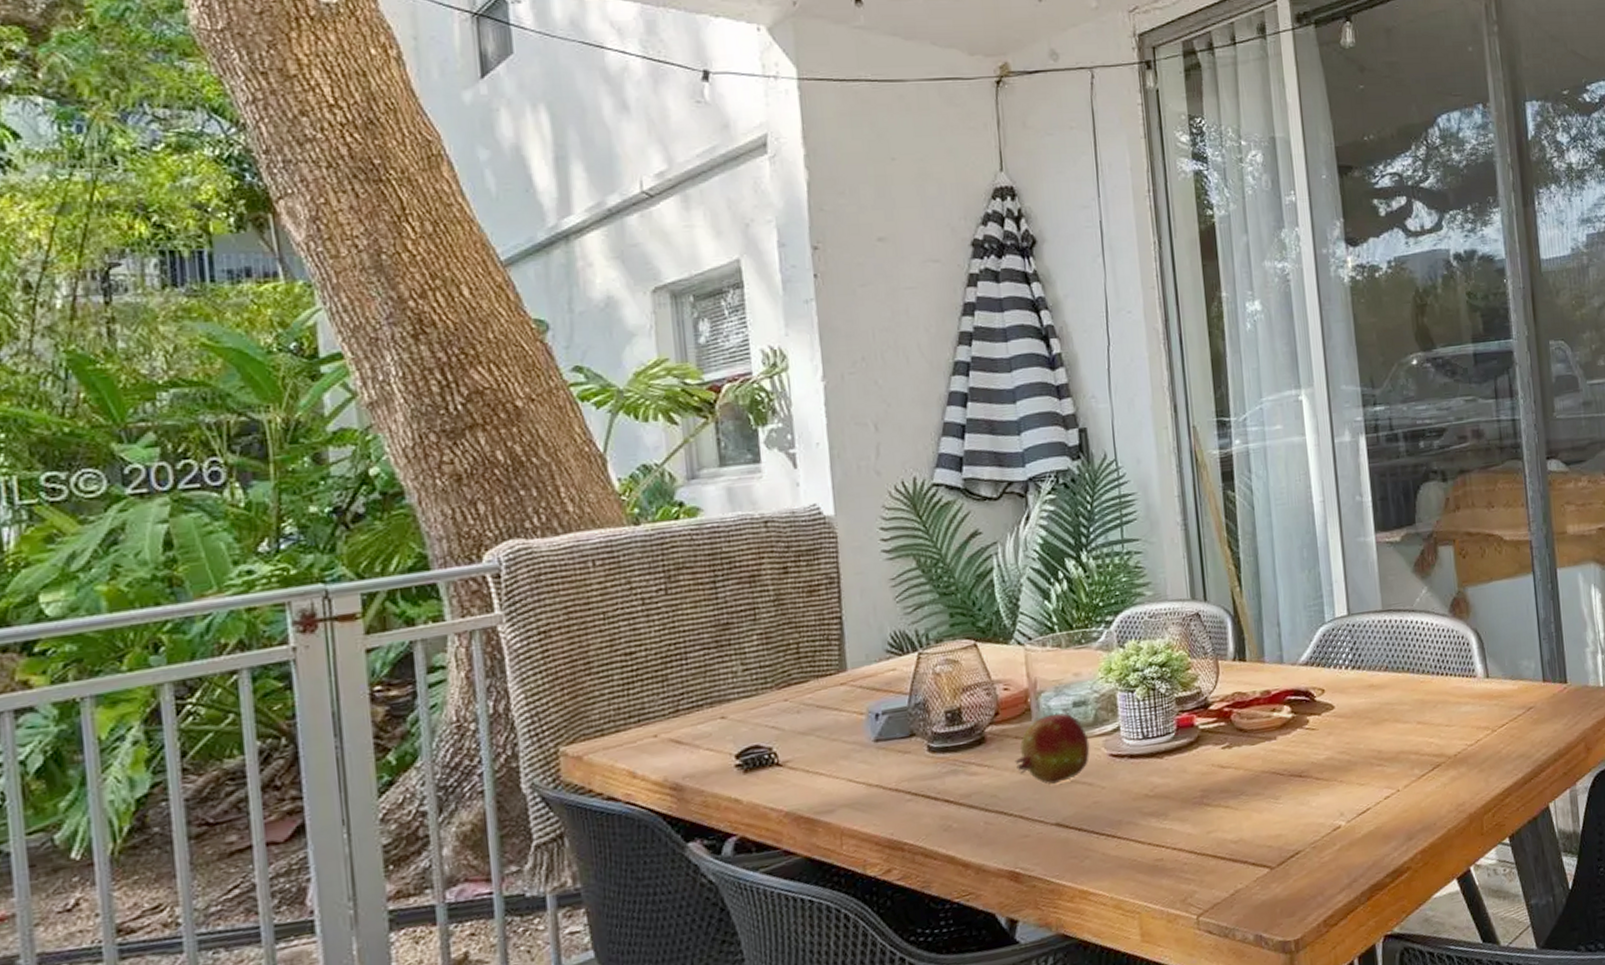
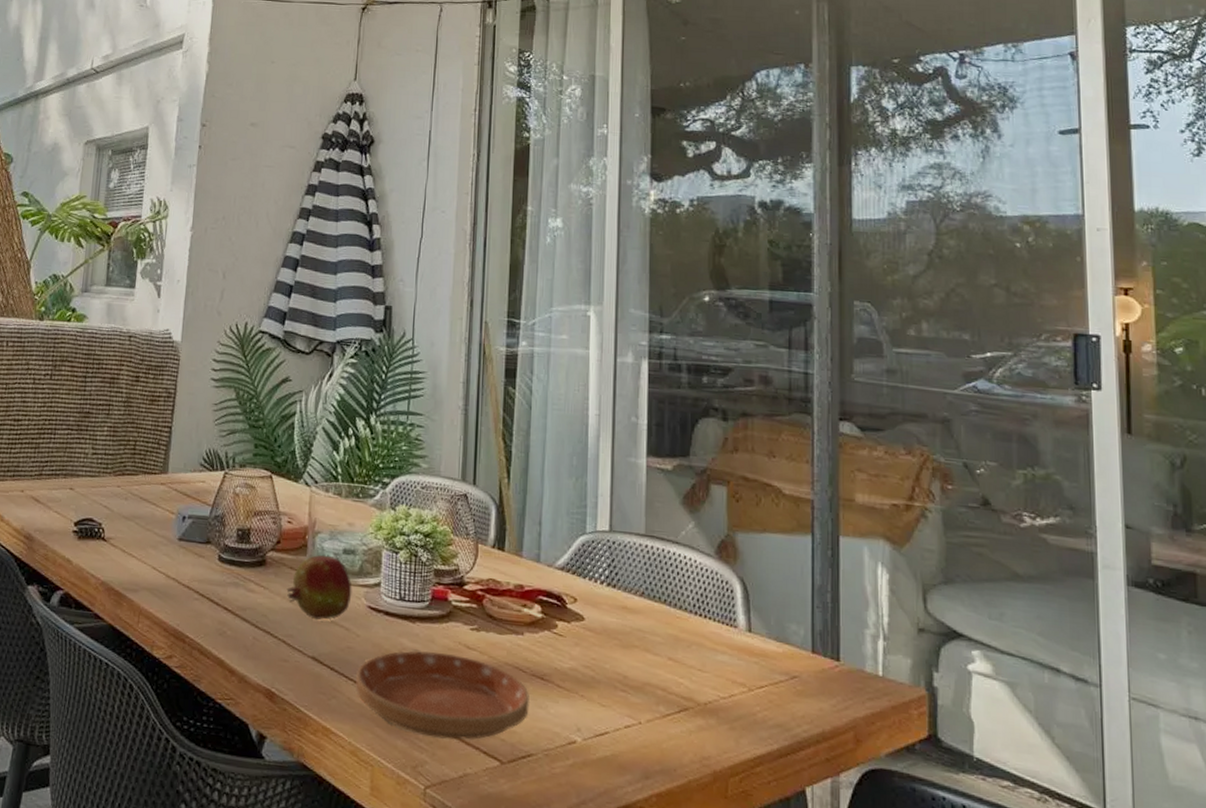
saucer: none [1107,776,1292,868] -> present [356,651,530,740]

